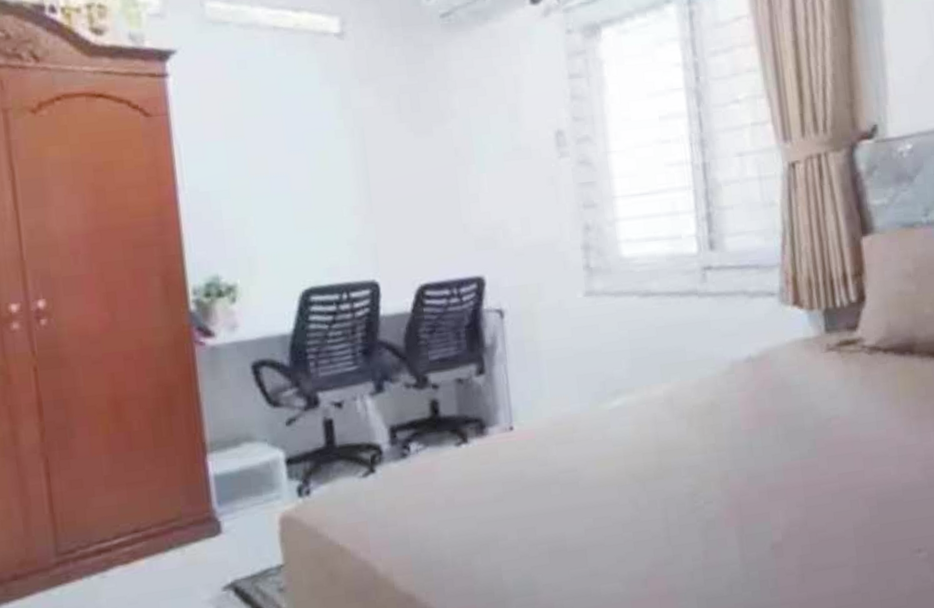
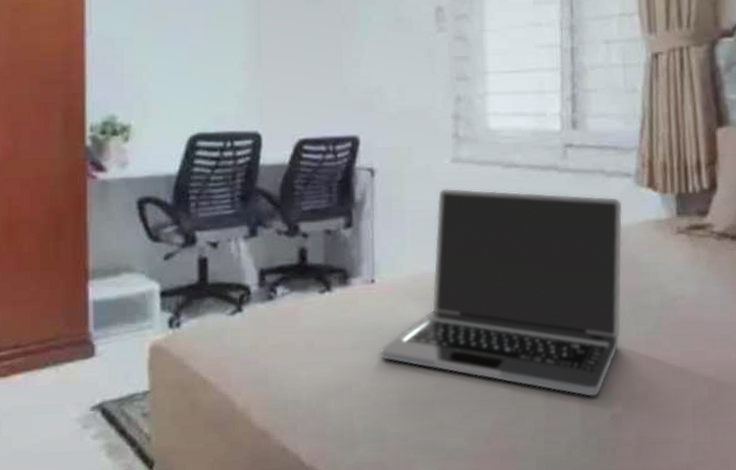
laptop: none [524,319,775,529] -> present [380,188,623,397]

